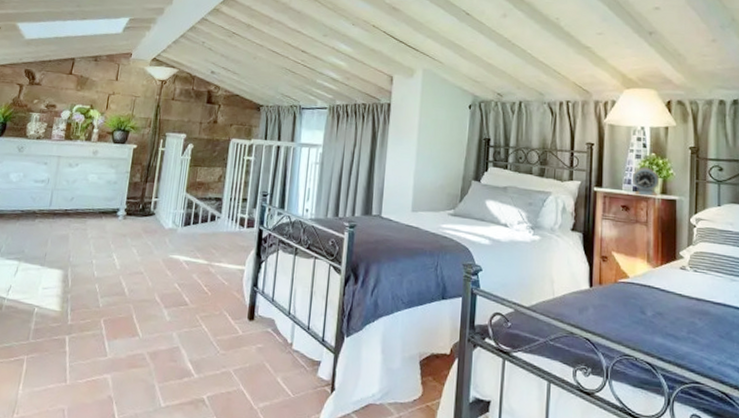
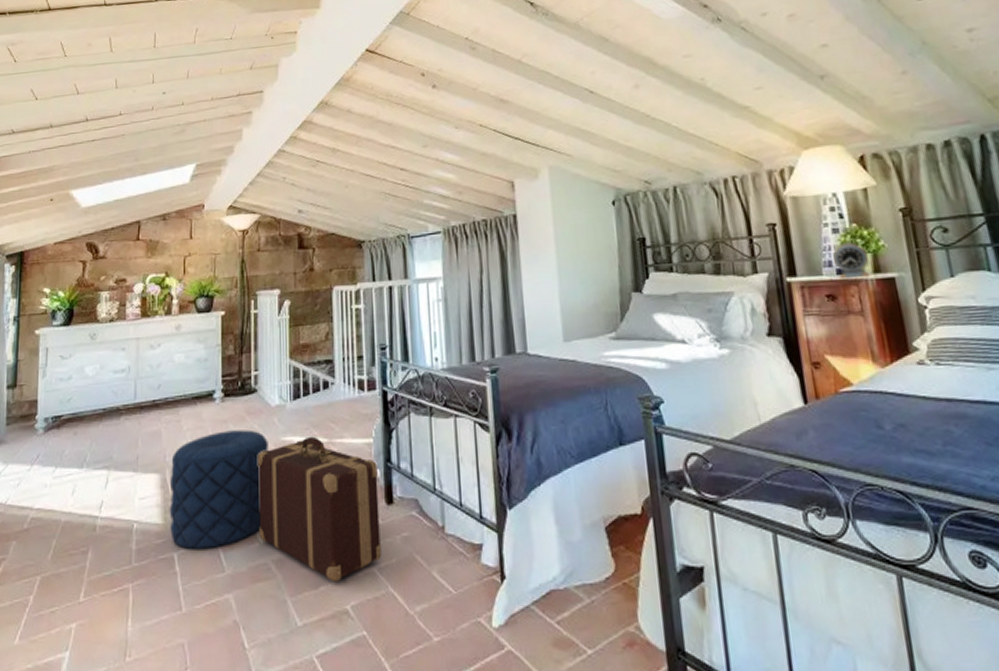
pouf: none [65,243,158,336] -> present [169,429,268,549]
suitcase: none [139,257,246,376] -> present [258,436,383,582]

